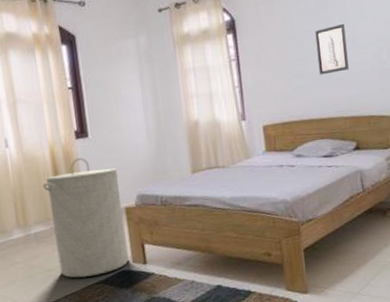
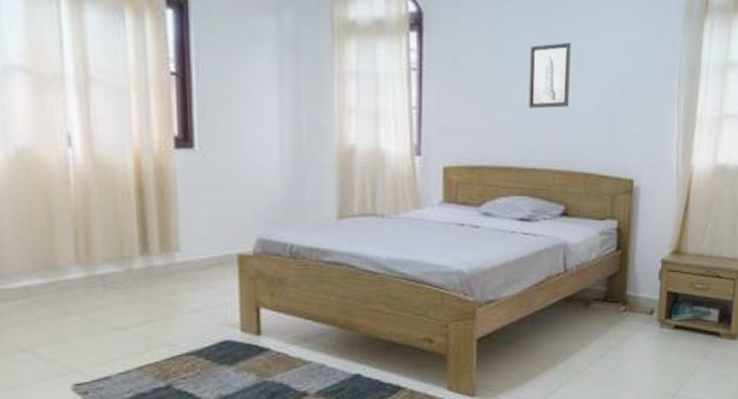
laundry hamper: present [42,158,129,278] -> none [119,176,236,344]

